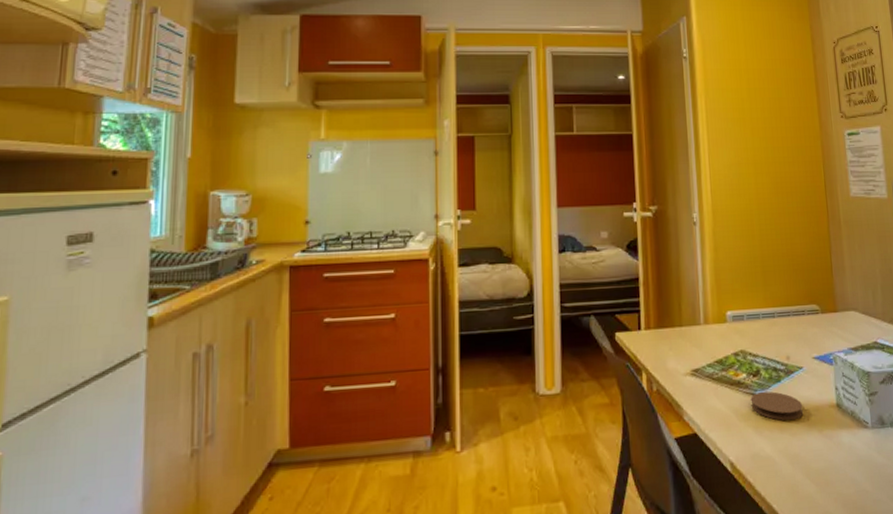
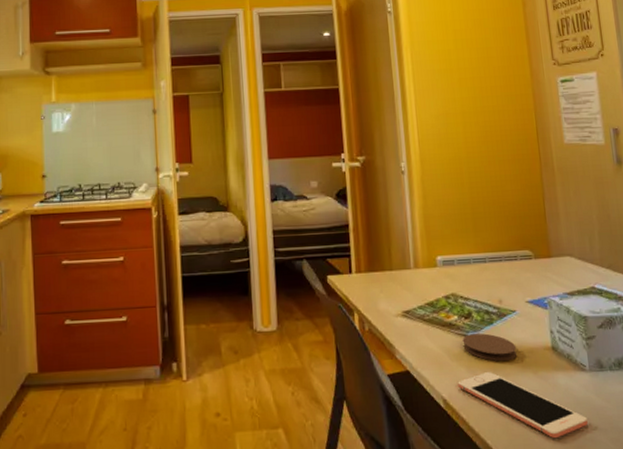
cell phone: none [745,432,870,500] -> present [457,372,588,439]

